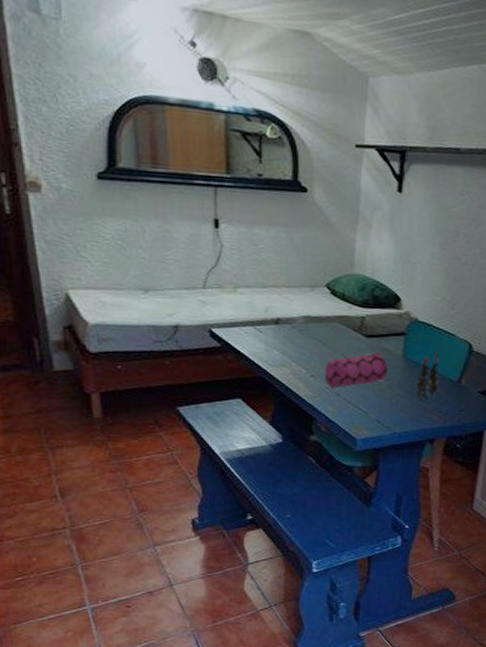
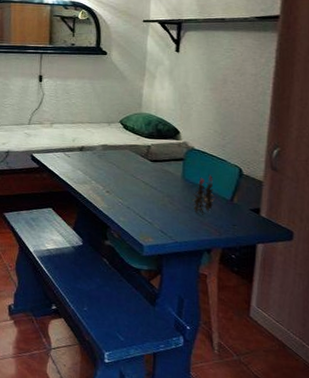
pencil case: present [324,351,388,388] -> none [117,173,170,202]

